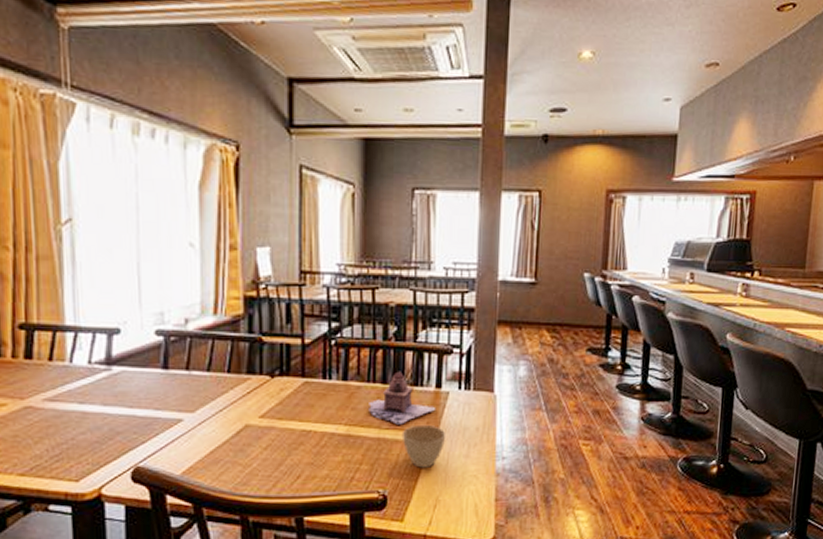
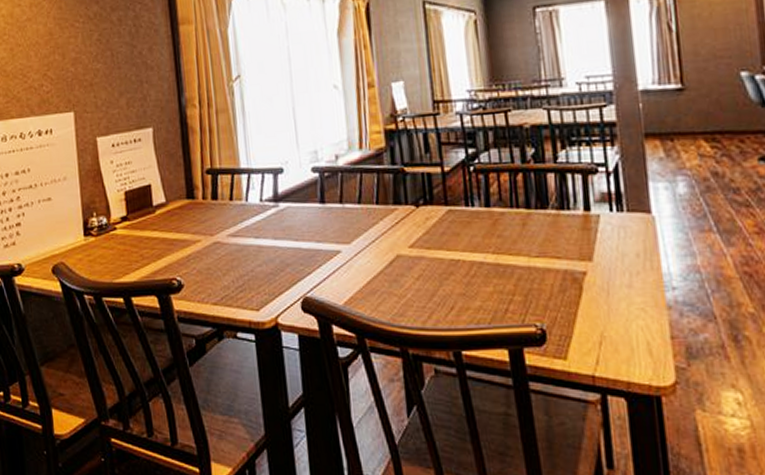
teapot: present [369,371,436,426] -> none [514,194,588,254]
cup: present [401,424,446,468] -> none [553,251,603,299]

